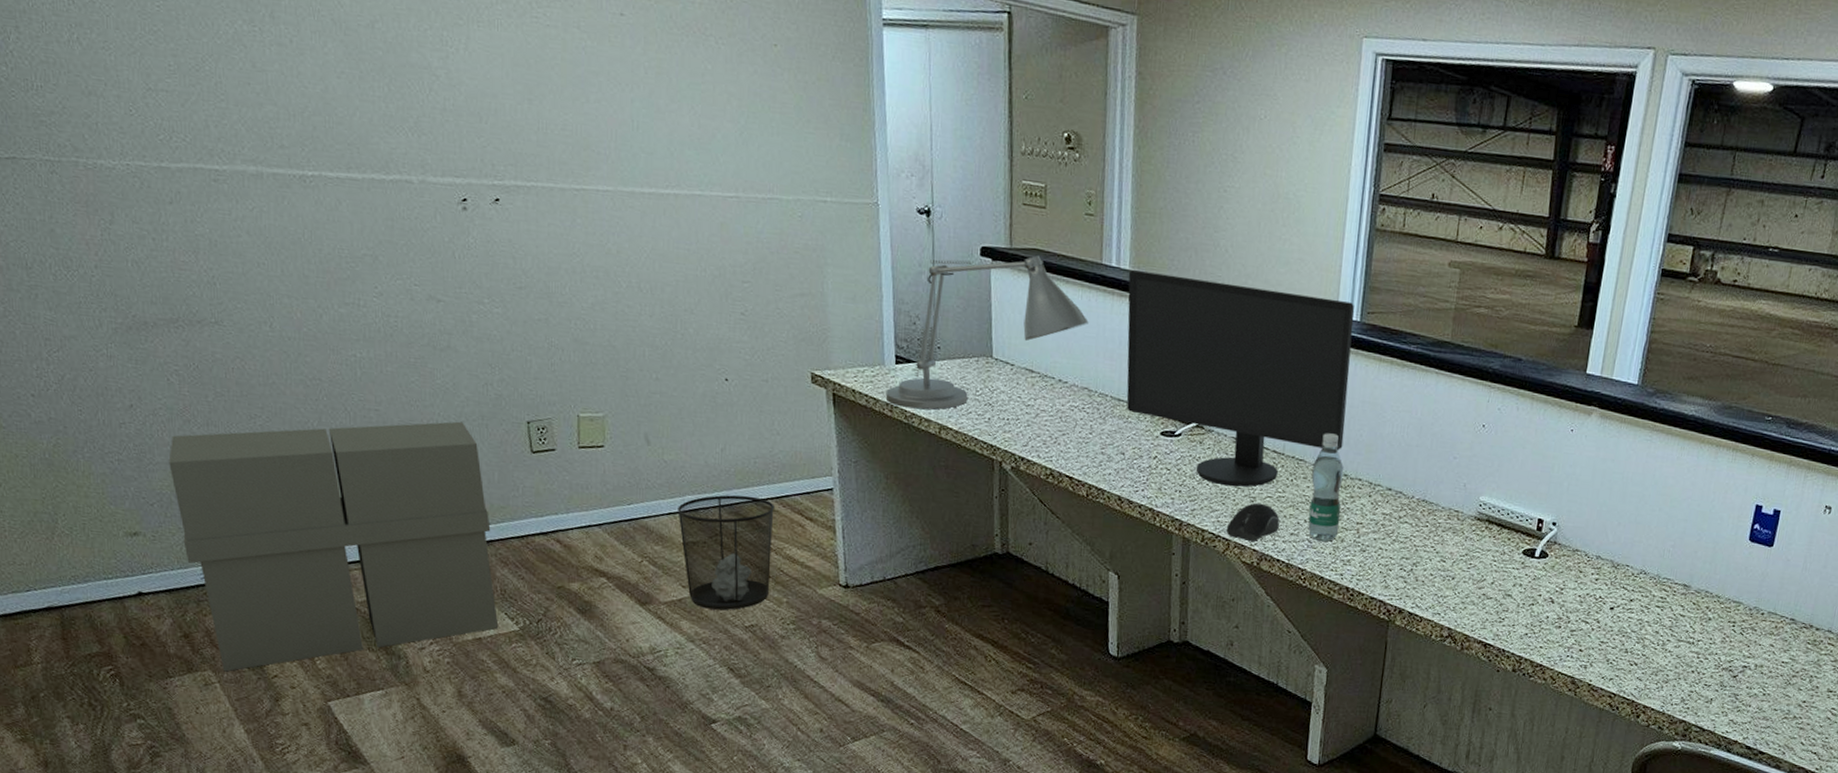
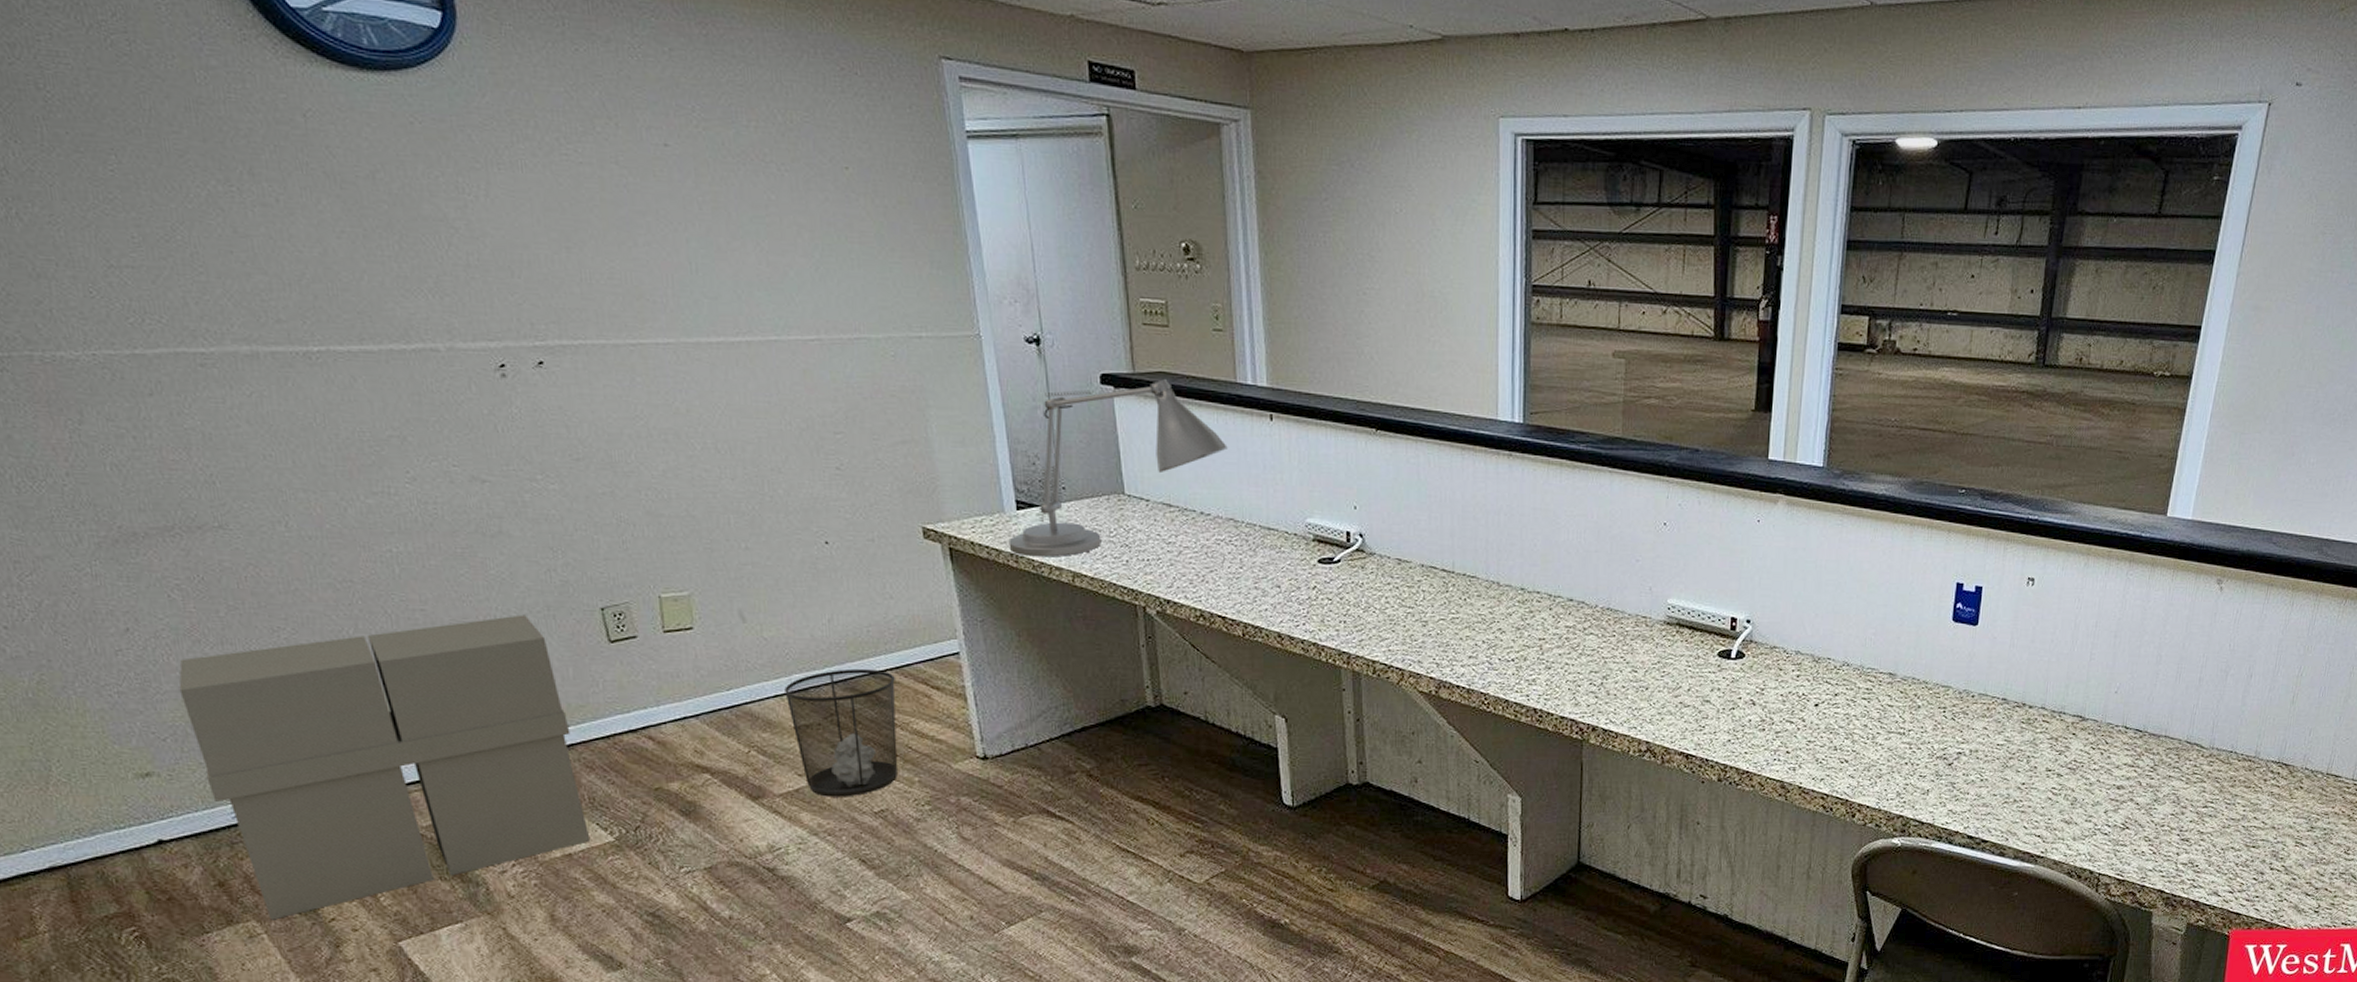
computer monitor: present [1126,269,1354,487] -> none [1268,386,1517,611]
computer mouse: present [1226,502,1280,541] -> none [1398,627,1456,668]
bottle: present [1308,433,1345,542] -> none [1486,545,1521,661]

